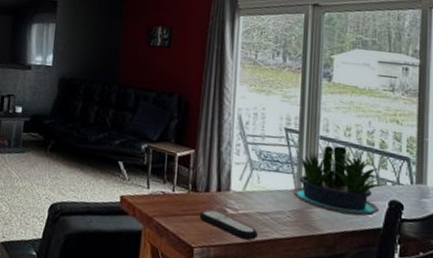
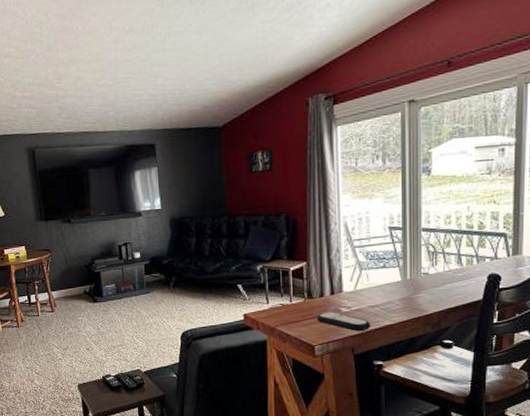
potted plant: present [292,145,392,217] -> none [399,234,490,294]

